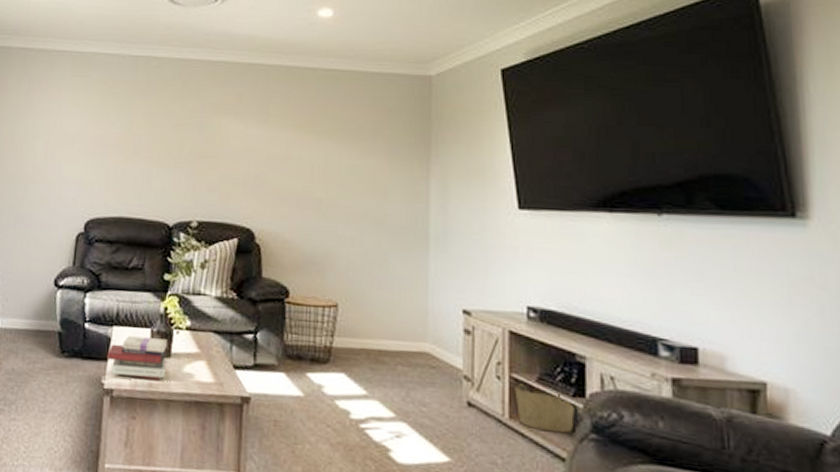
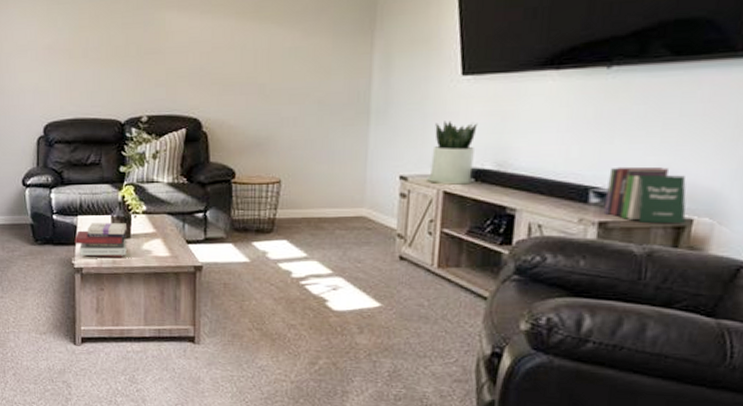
planter: none [489,254,541,326] -> present [425,121,478,185]
basket: present [514,383,576,434] -> none [444,237,502,277]
books: none [674,318,759,388] -> present [603,166,686,224]

